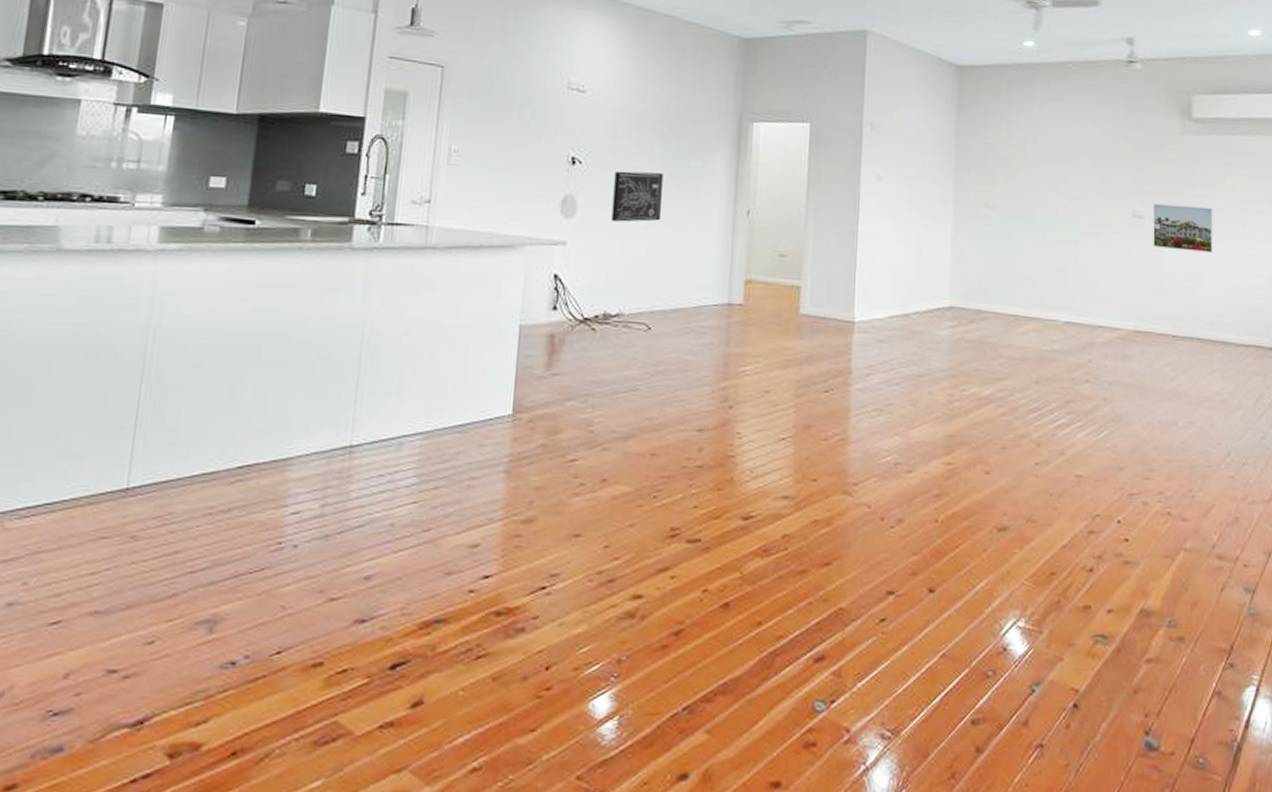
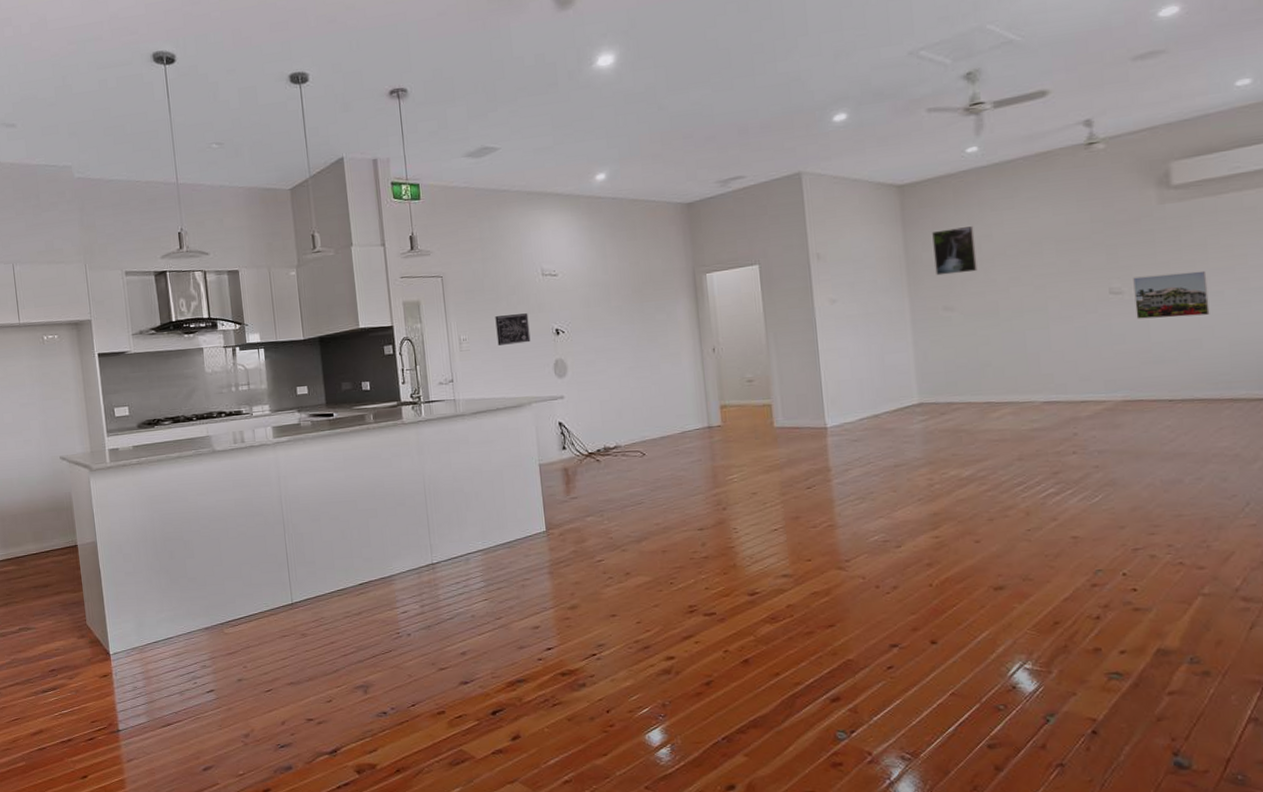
wall art: none [497,128,542,168] -> present [495,313,531,346]
wall art: present [611,170,663,222] -> none [593,330,638,375]
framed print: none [982,120,1022,172] -> present [932,225,978,276]

